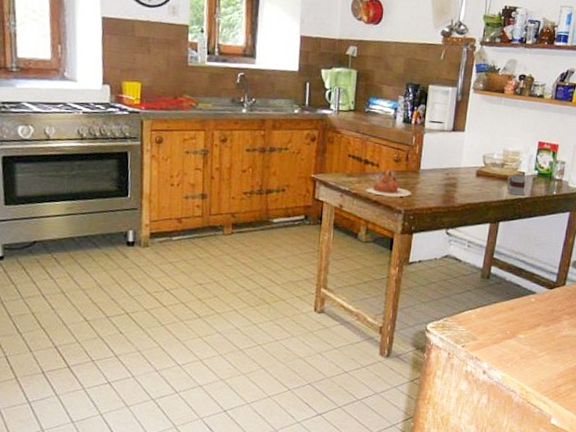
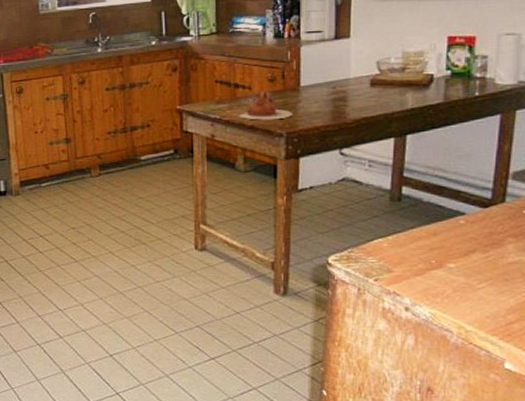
mug: present [506,174,526,196] -> none [411,77,436,102]

